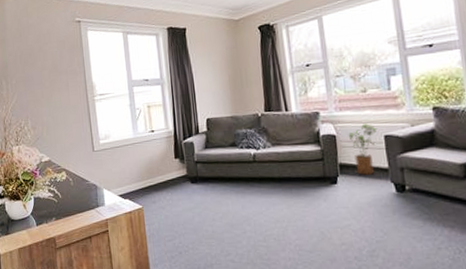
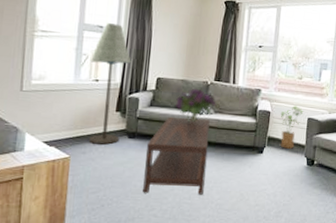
floor lamp: none [143,74,183,193] -> present [88,23,131,145]
coffee table: none [210,153,278,238] -> present [143,116,210,195]
bouquet: none [229,122,272,160] -> present [175,88,216,123]

